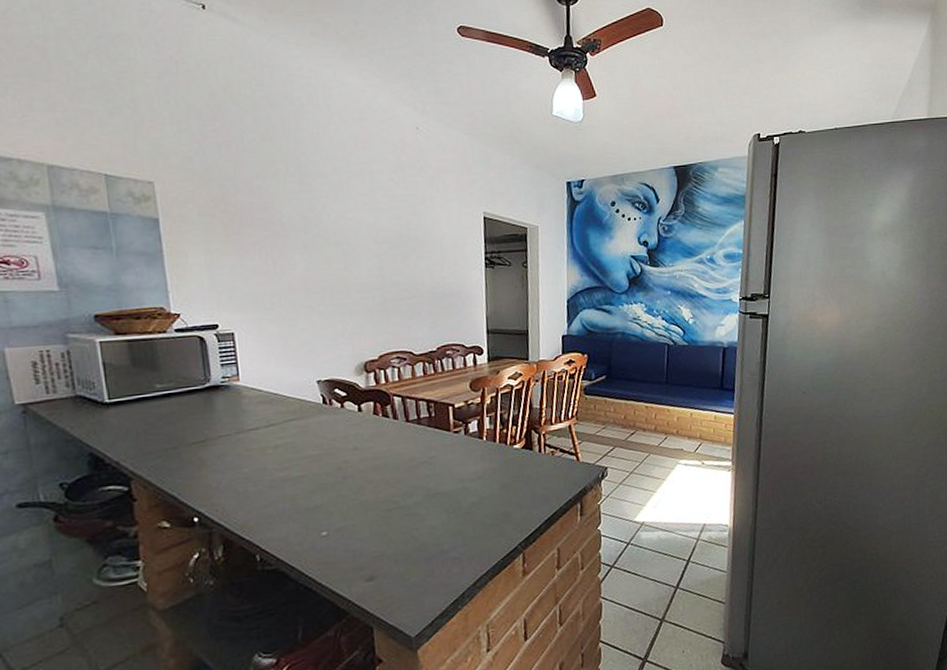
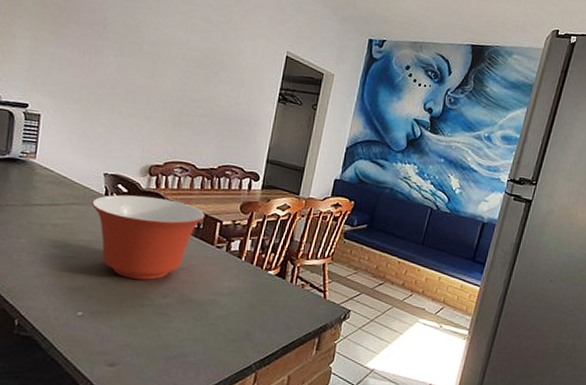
mixing bowl: none [311,393,435,485] -> present [92,194,206,280]

